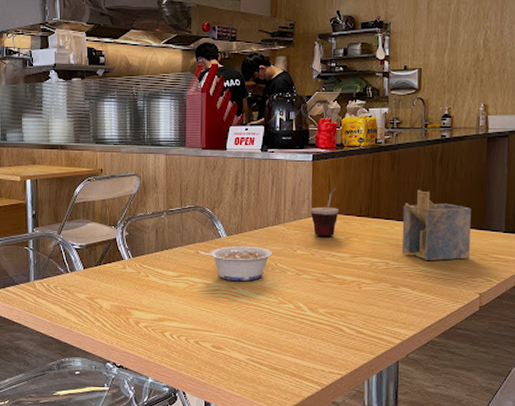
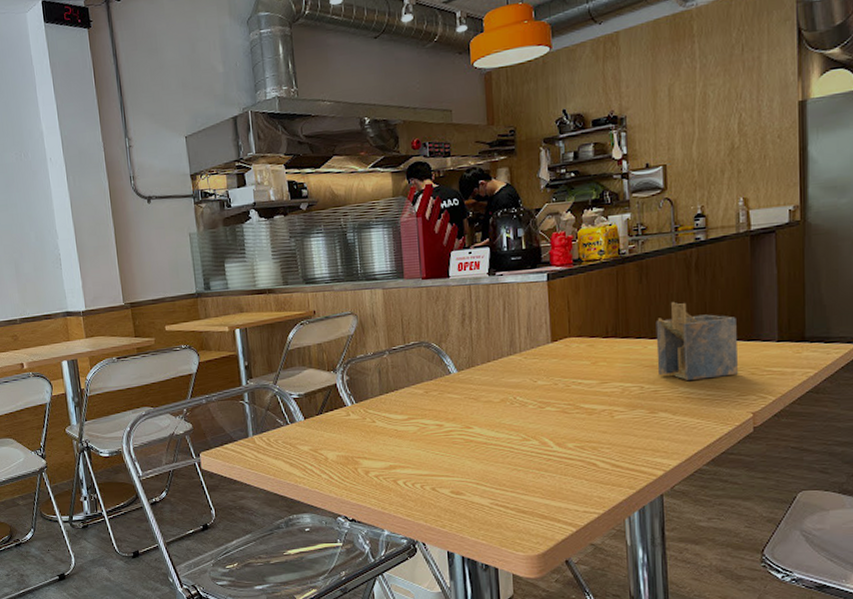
legume: present [197,245,273,281] -> none [426,380,510,420]
cup: present [310,187,339,236] -> none [549,307,582,363]

